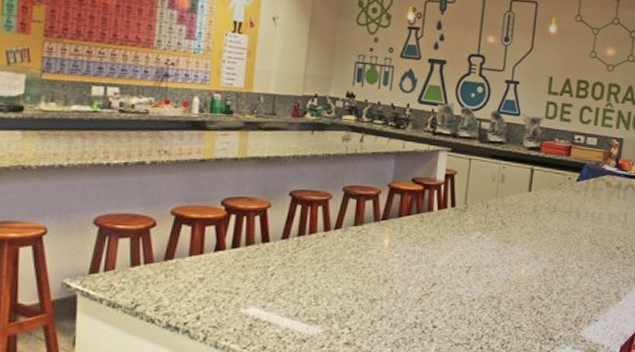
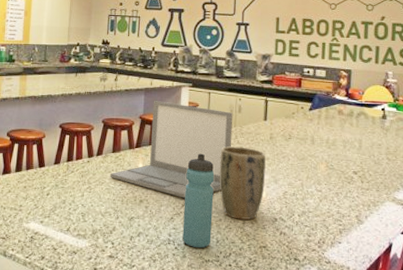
laptop: none [350,166,495,277] -> present [110,101,233,198]
water bottle: none [431,227,471,330] -> present [183,153,215,248]
plant pot: none [475,219,527,299] -> present [219,146,265,220]

